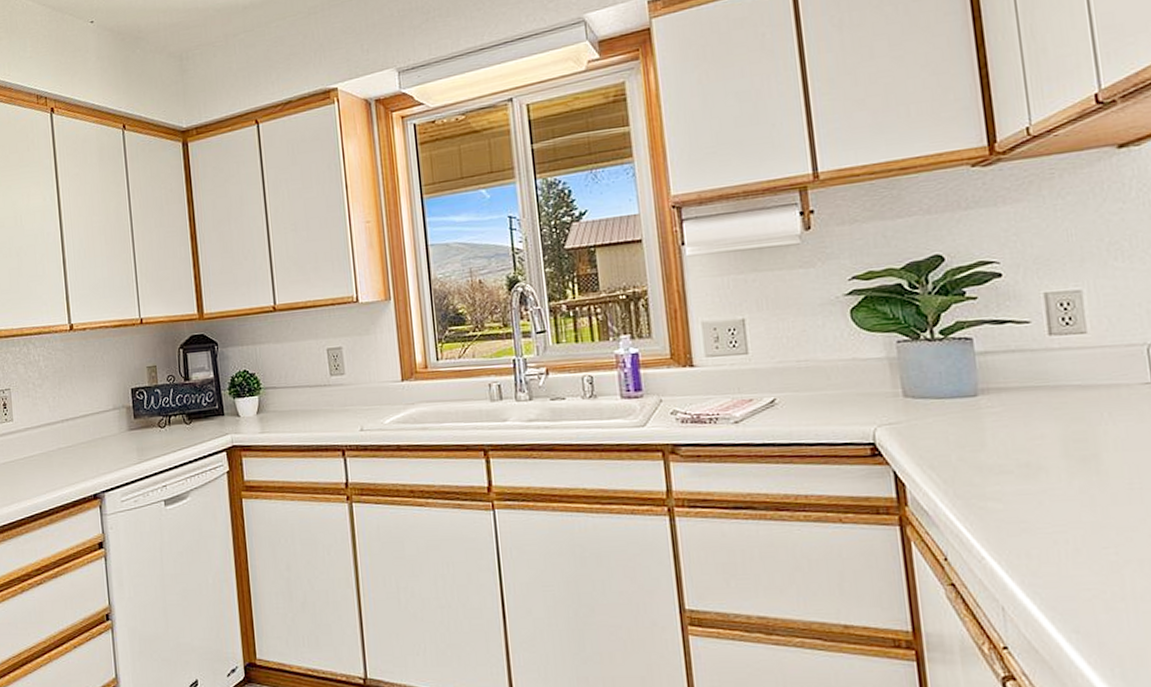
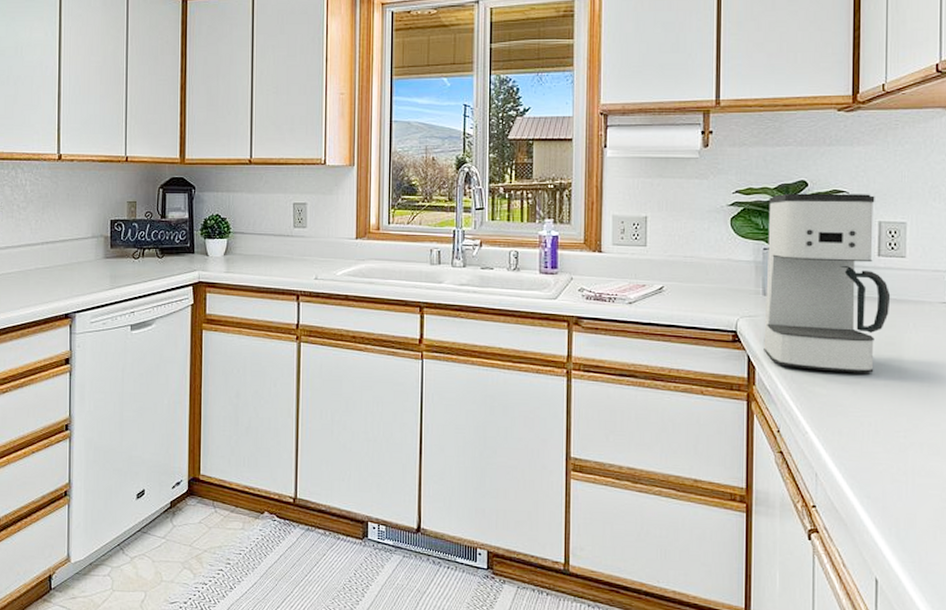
coffee maker: none [896,261,1074,481] -> present [764,193,891,373]

